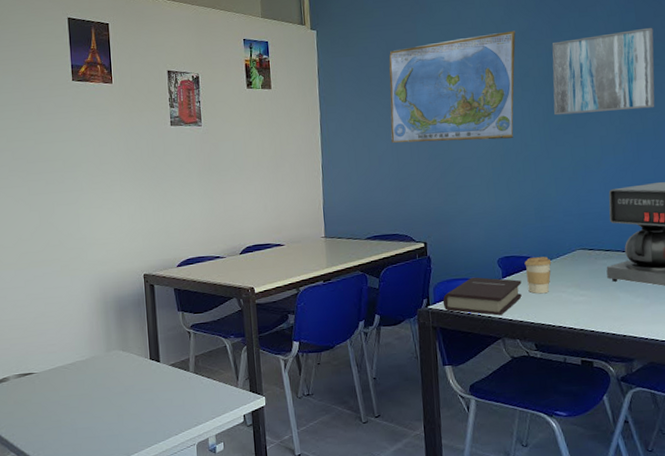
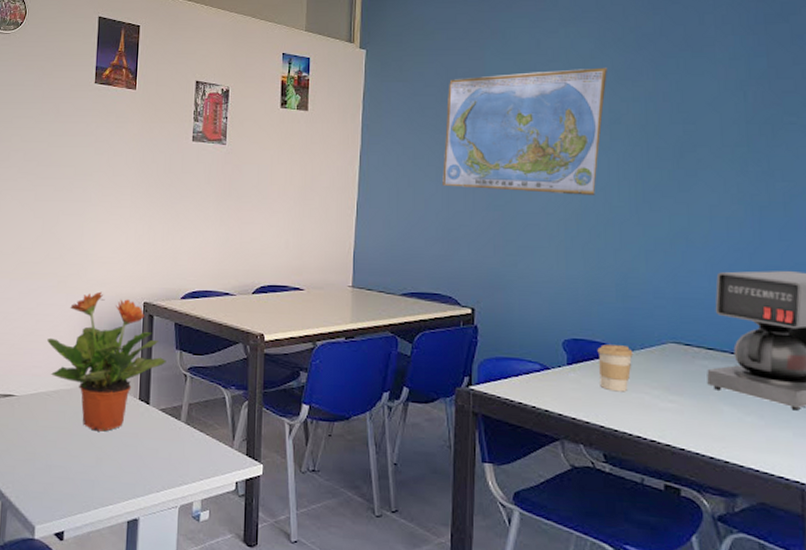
potted plant: none [58,270,171,393] -> present [47,291,166,432]
book: present [442,277,522,316] -> none [488,358,592,411]
wall art: present [552,27,655,116] -> none [650,77,791,177]

